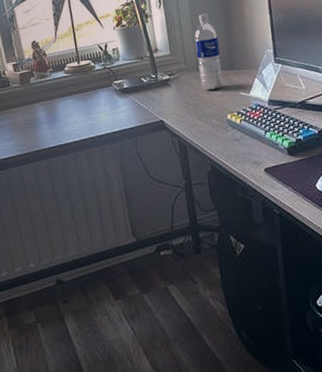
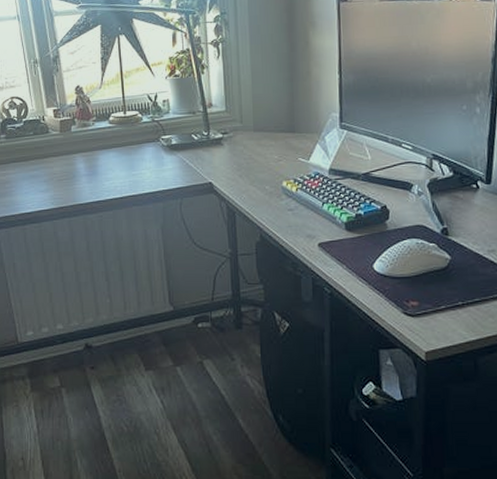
water bottle: present [194,13,223,91] -> none [253,68,281,154]

